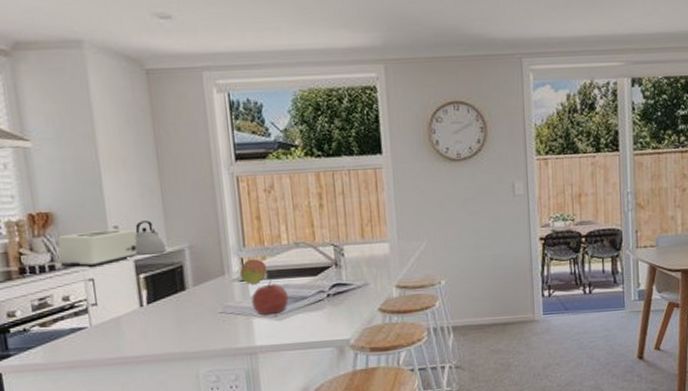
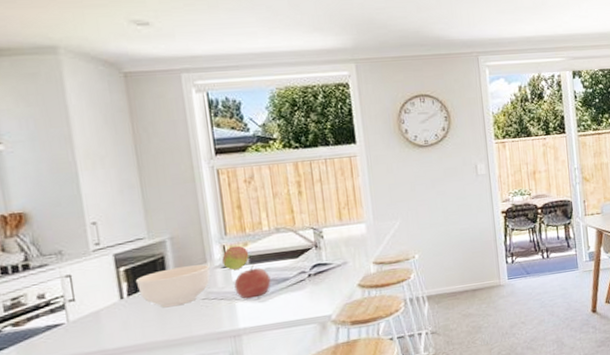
toaster: present [57,228,138,267] -> none [31,224,117,266]
kettle: present [134,220,166,255] -> none [113,215,147,249]
bowl: none [154,276,228,319] -> present [135,264,211,308]

